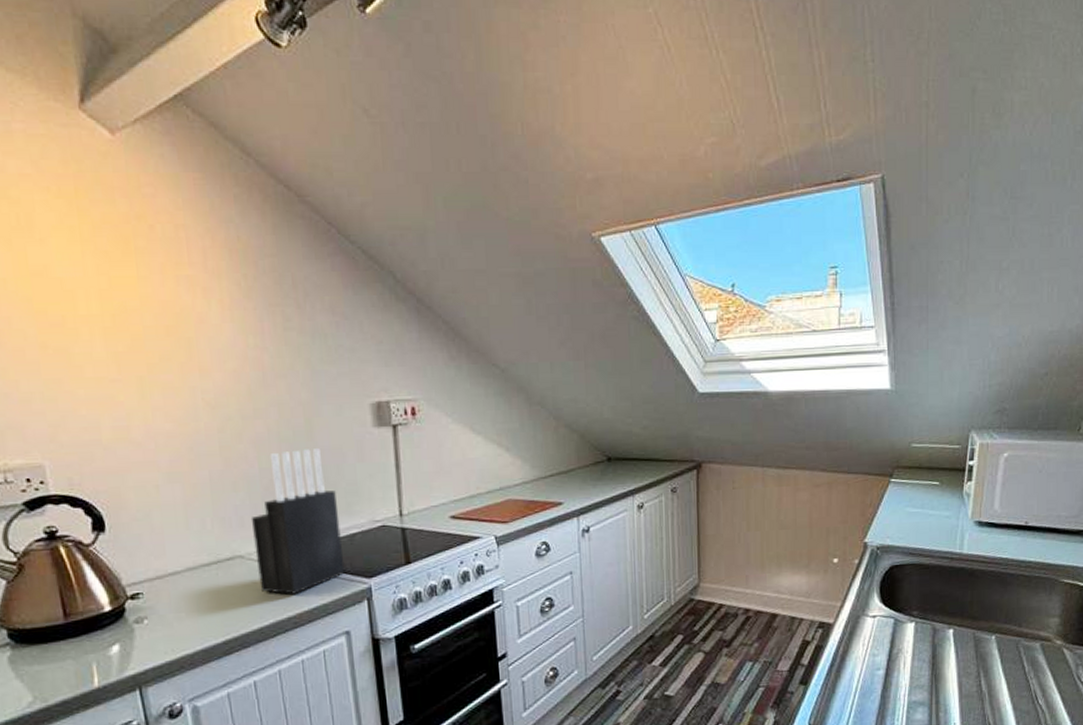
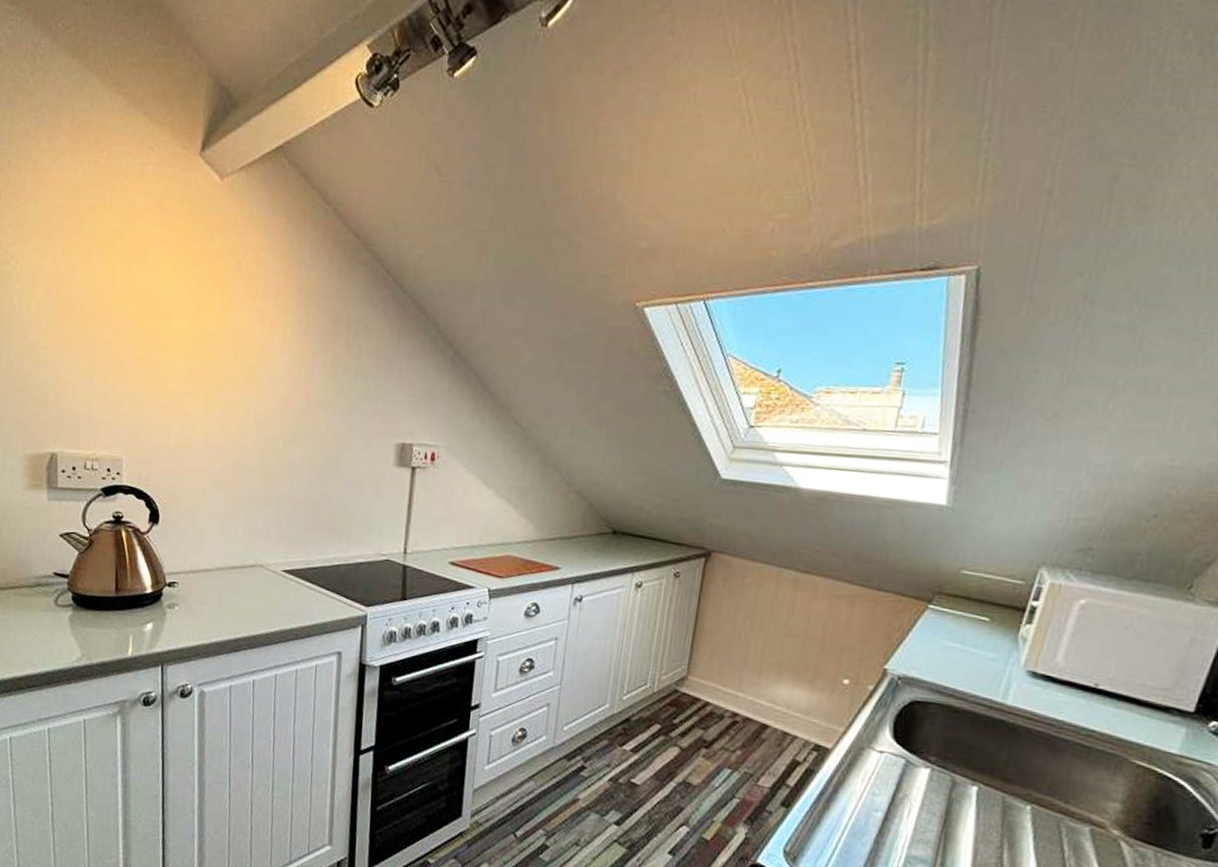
knife block: present [250,449,345,594] -> none [272,477,351,609]

